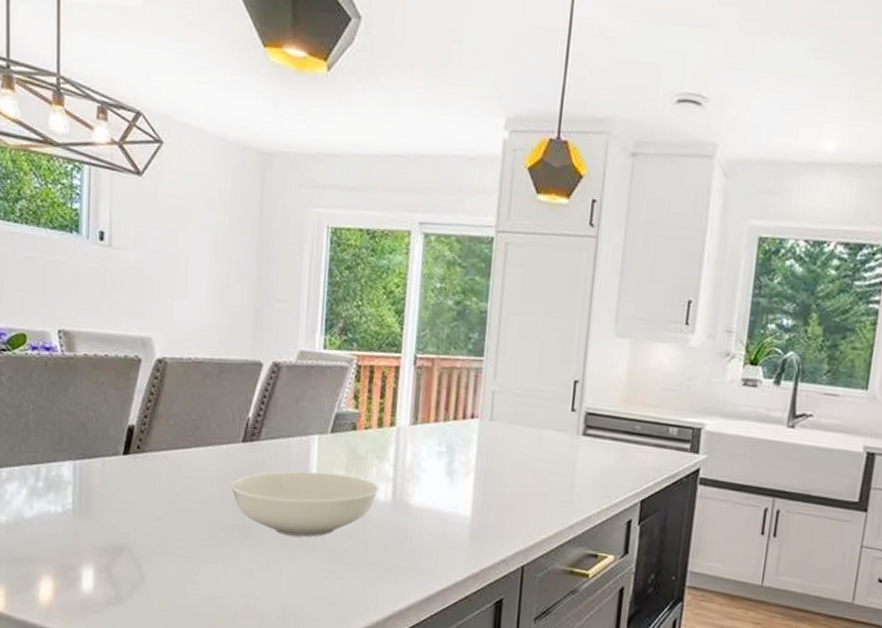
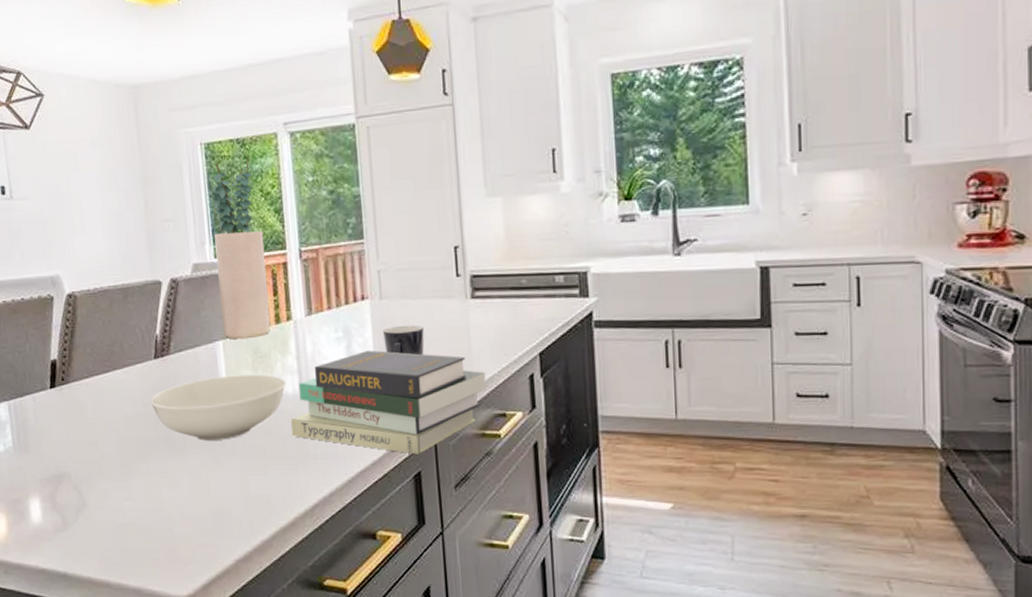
vase: none [321,250,380,438] -> present [211,157,271,340]
books: none [376,469,584,582] -> present [290,350,486,455]
mug: none [486,450,530,484] -> present [382,325,425,356]

